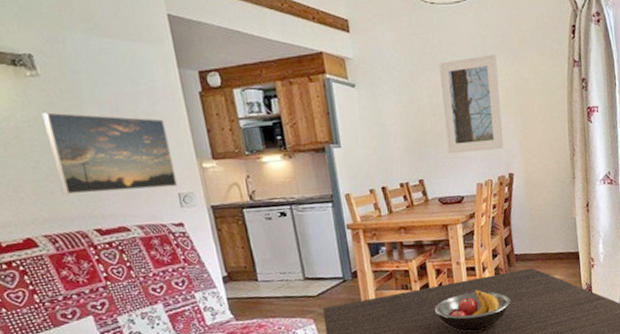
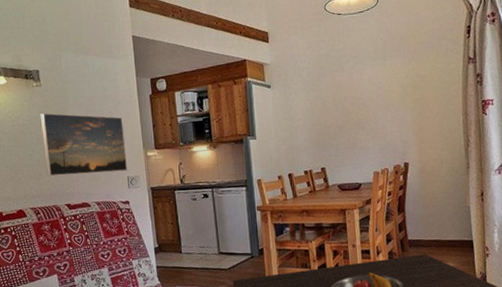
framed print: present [438,54,504,154] -> none [342,55,400,145]

